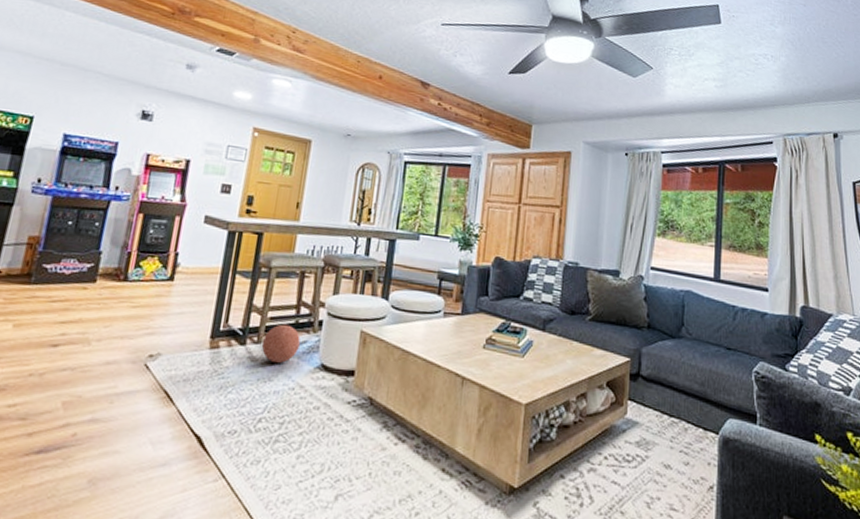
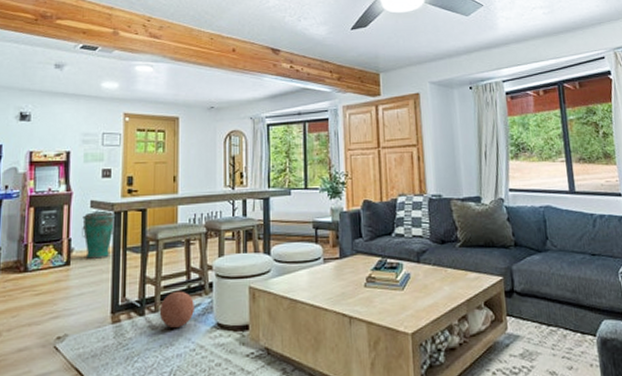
trash can: none [190,225,230,279] -> present [82,209,116,259]

